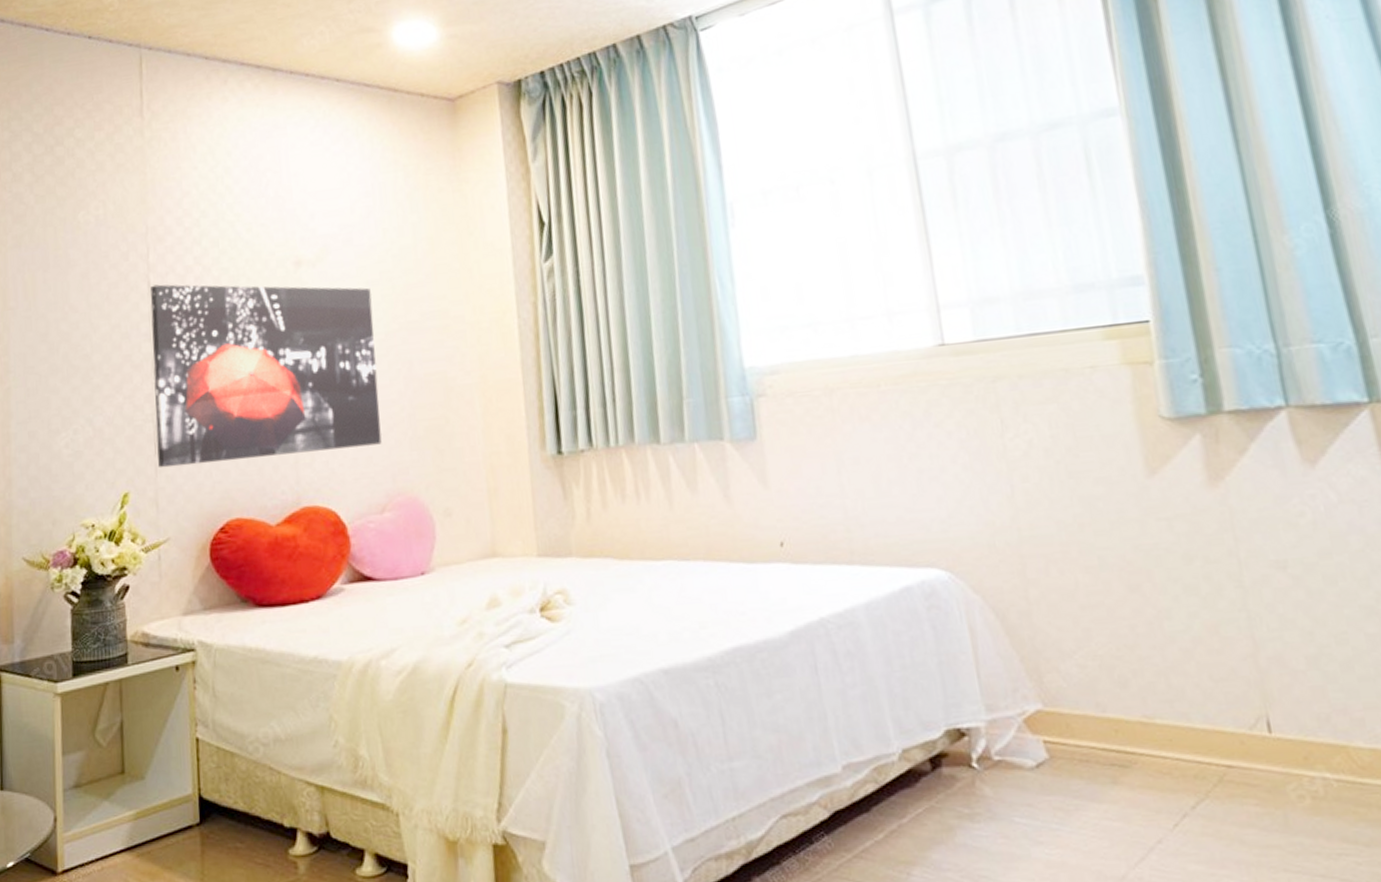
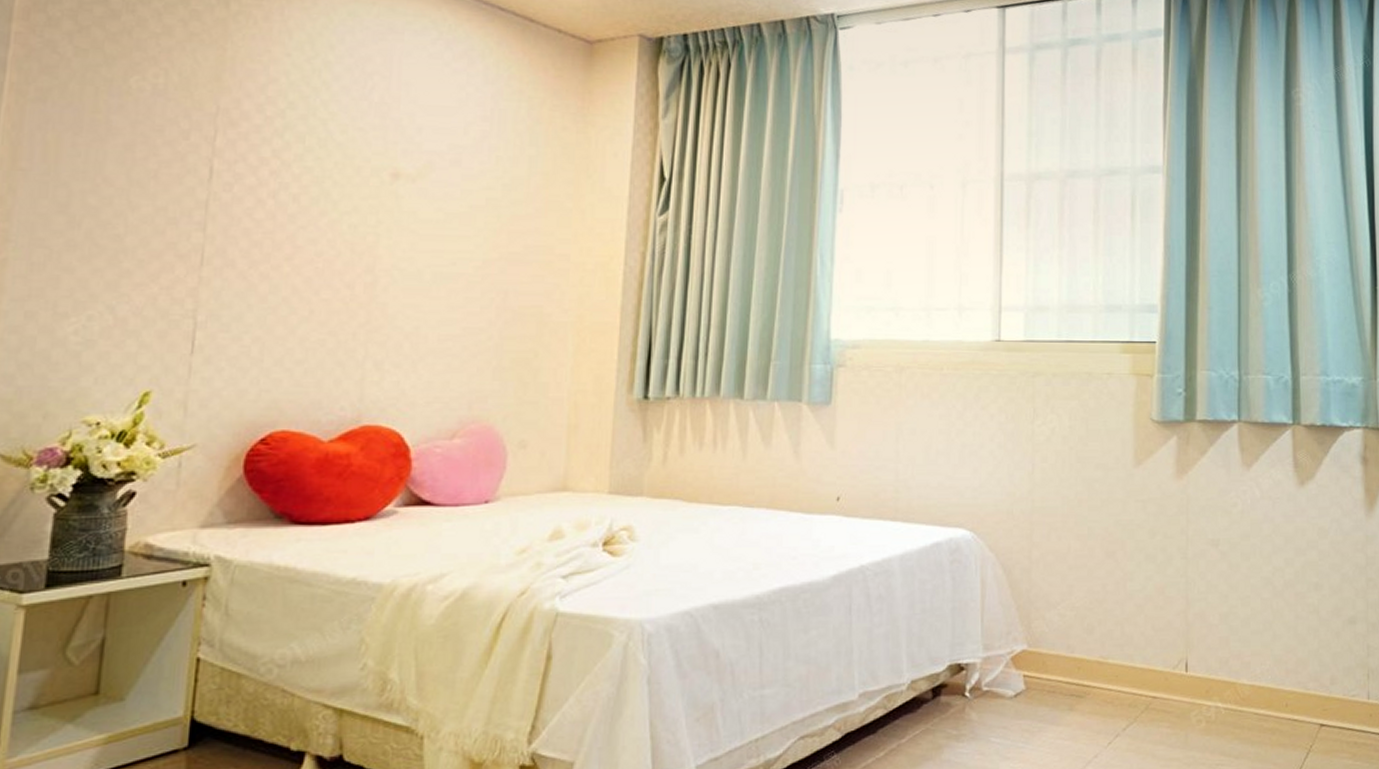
wall art: present [150,284,382,468] -> none [192,171,474,370]

